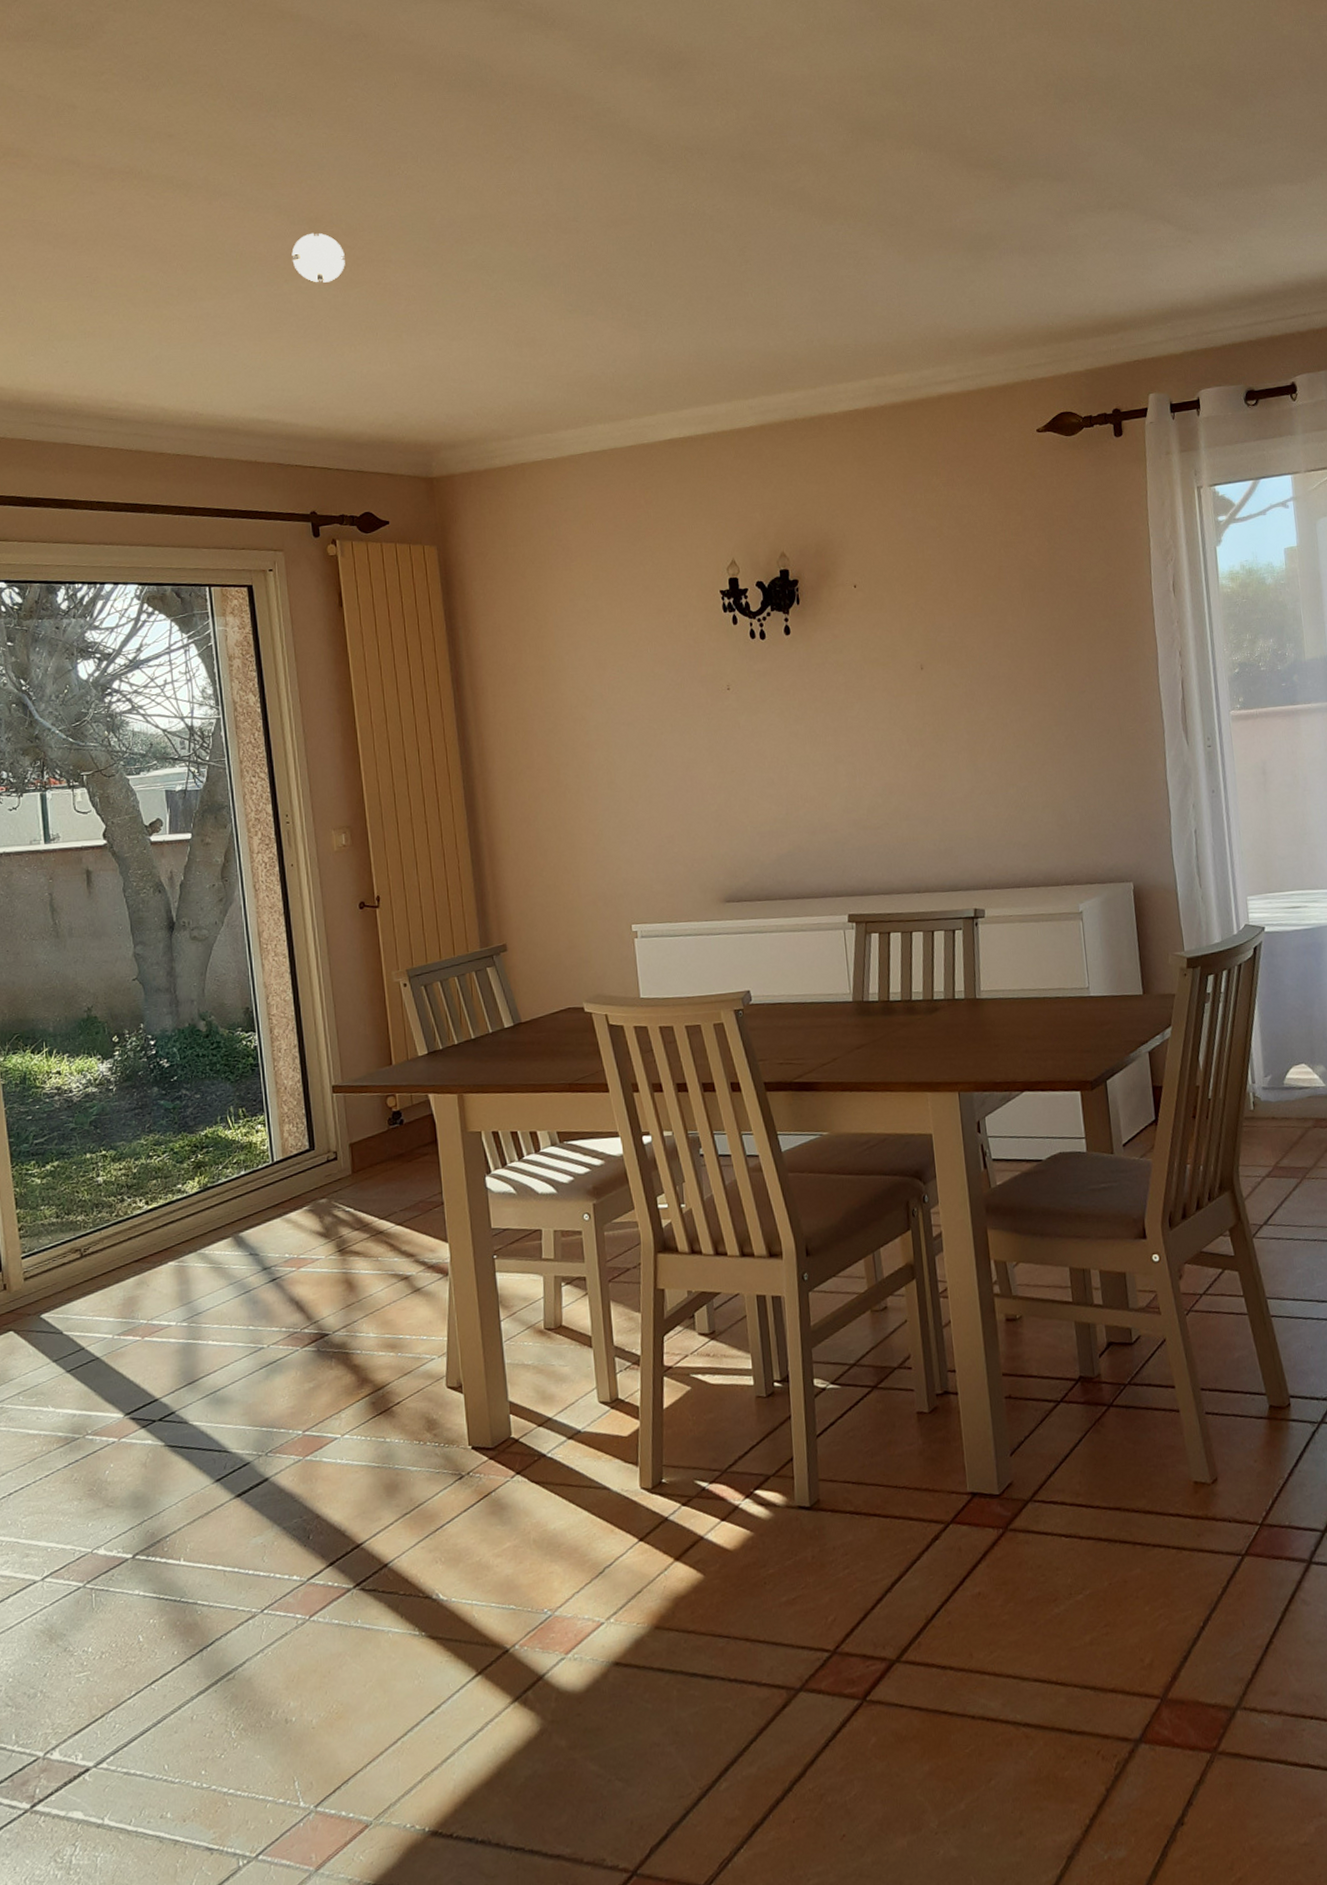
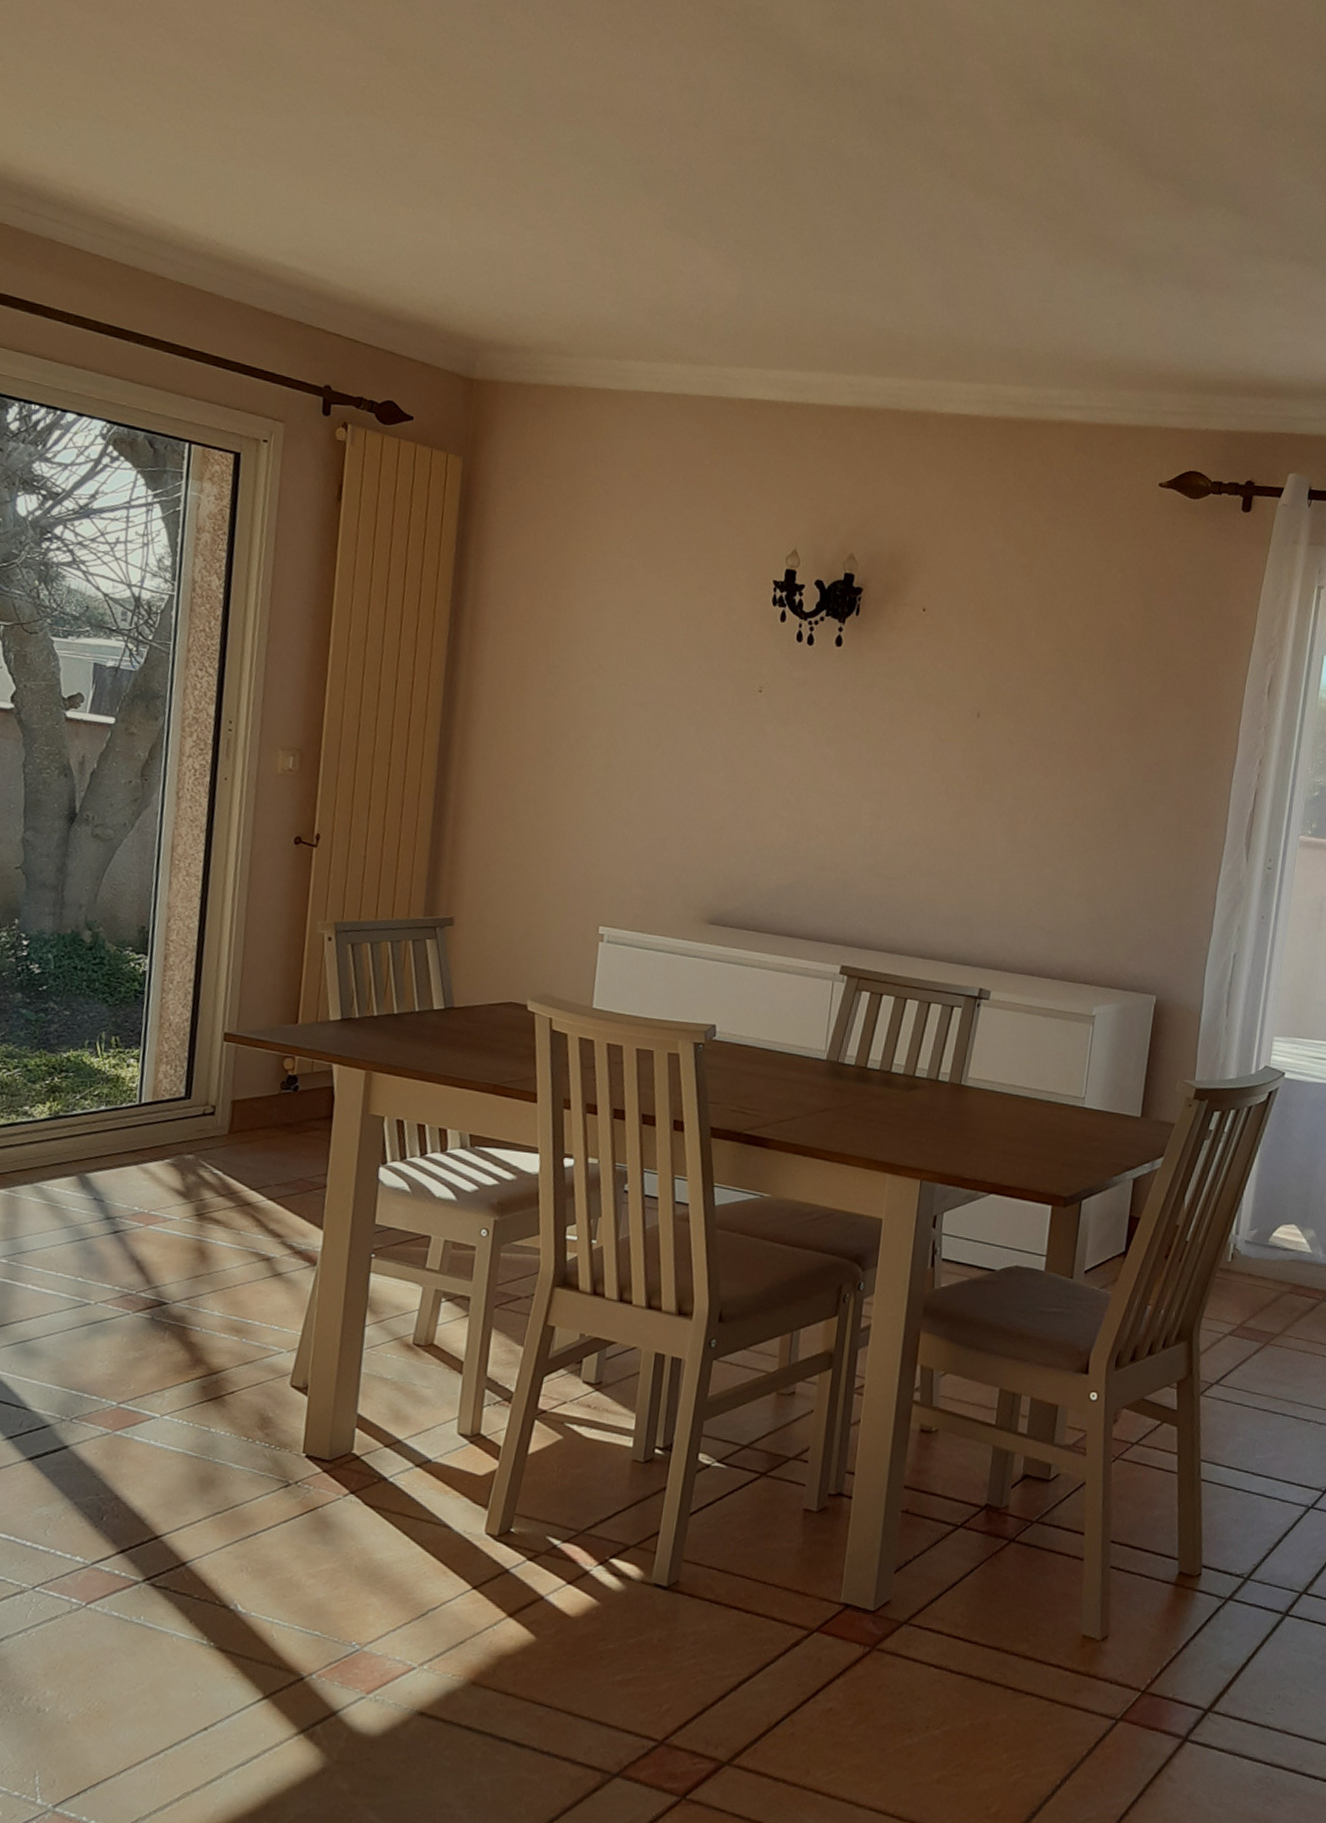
smoke detector: present [291,233,345,283] -> none [359,65,422,128]

